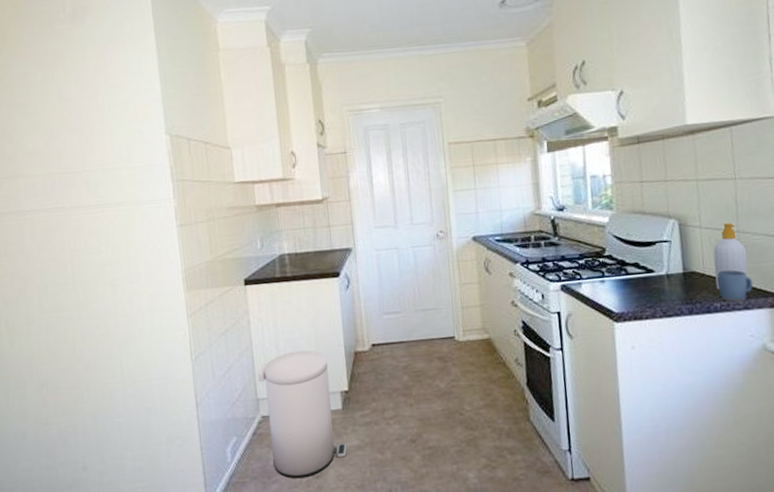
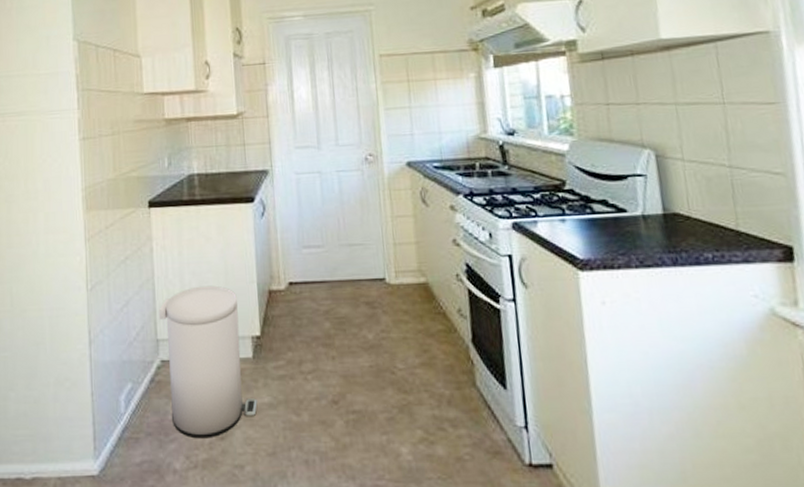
soap bottle: present [713,222,748,290] -> none [700,155,746,237]
mug: present [717,269,754,302] -> none [706,212,754,253]

